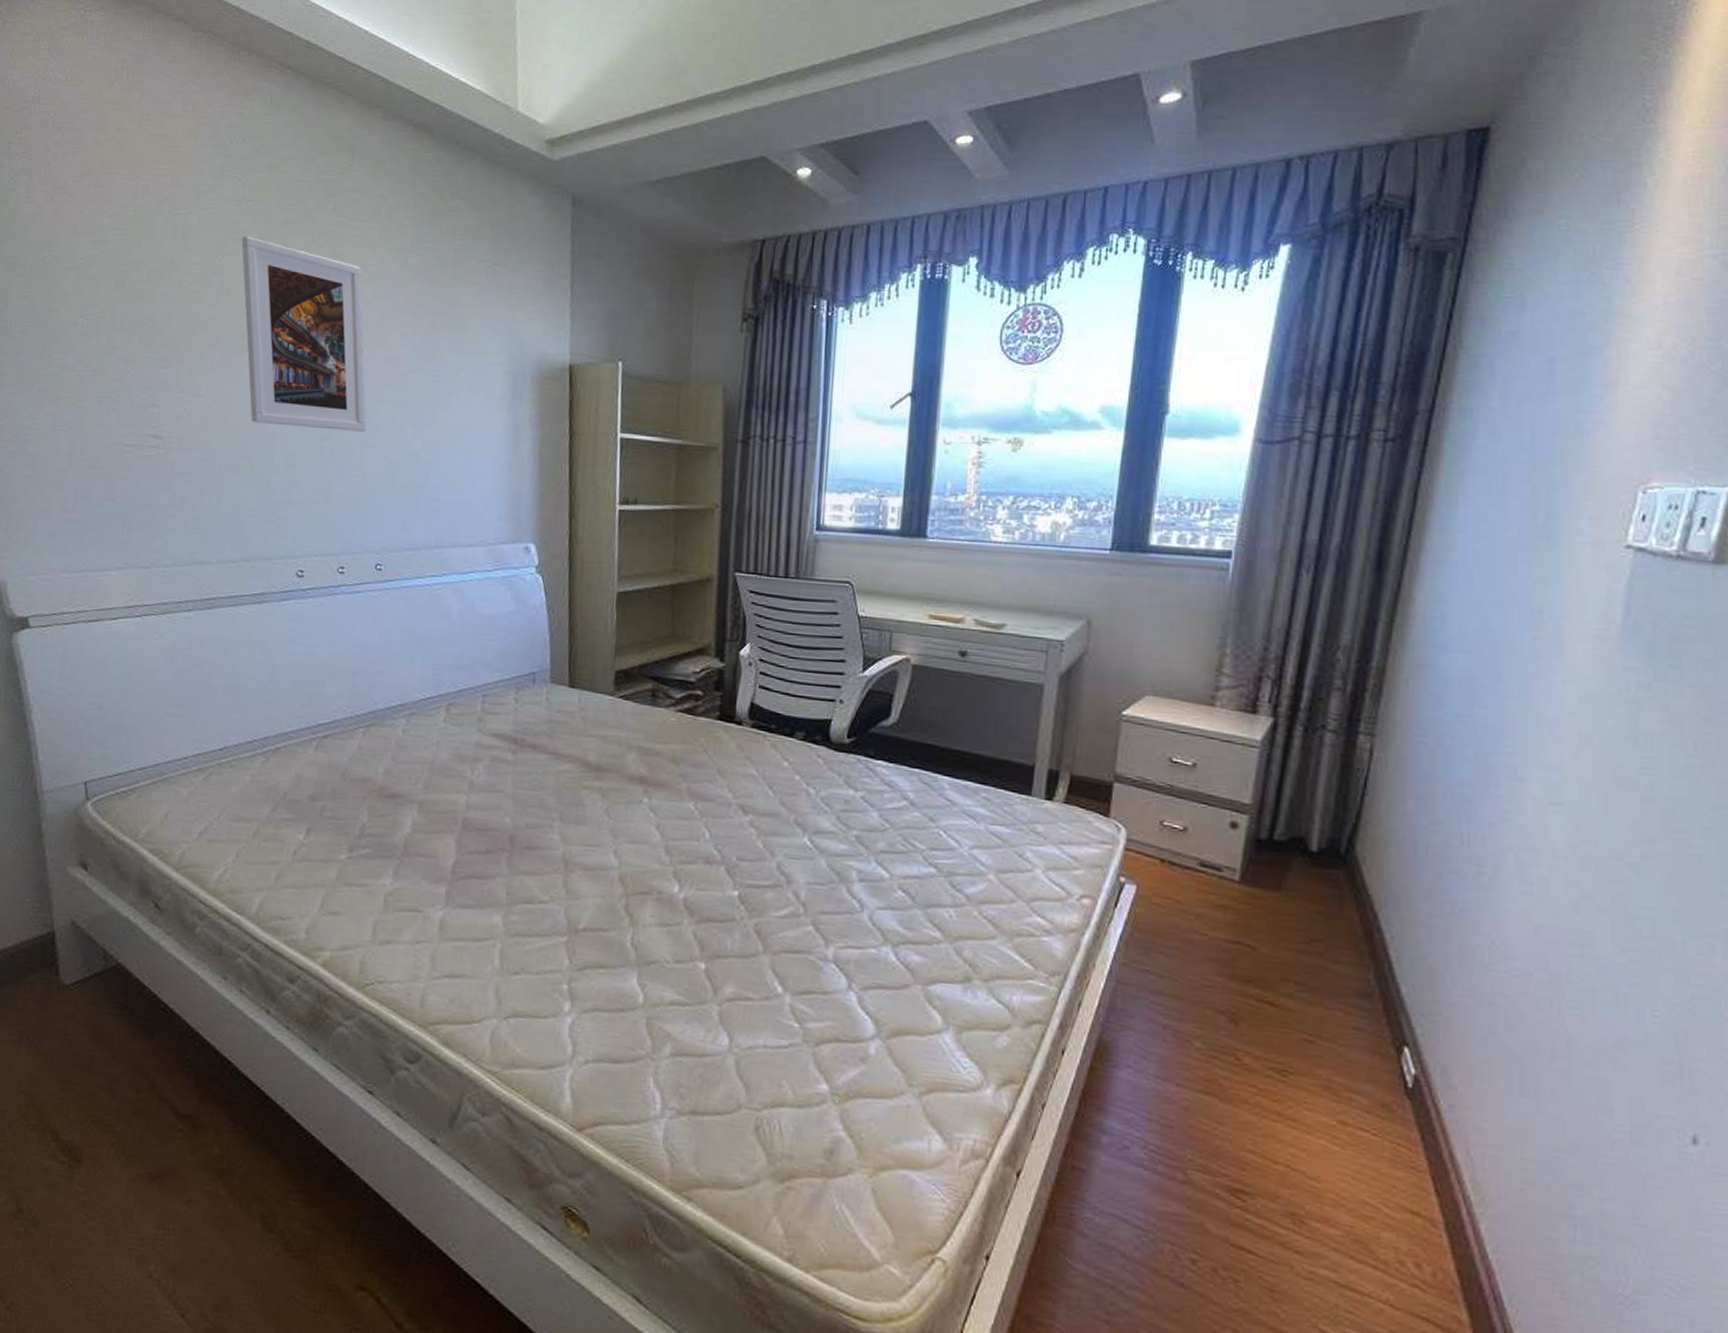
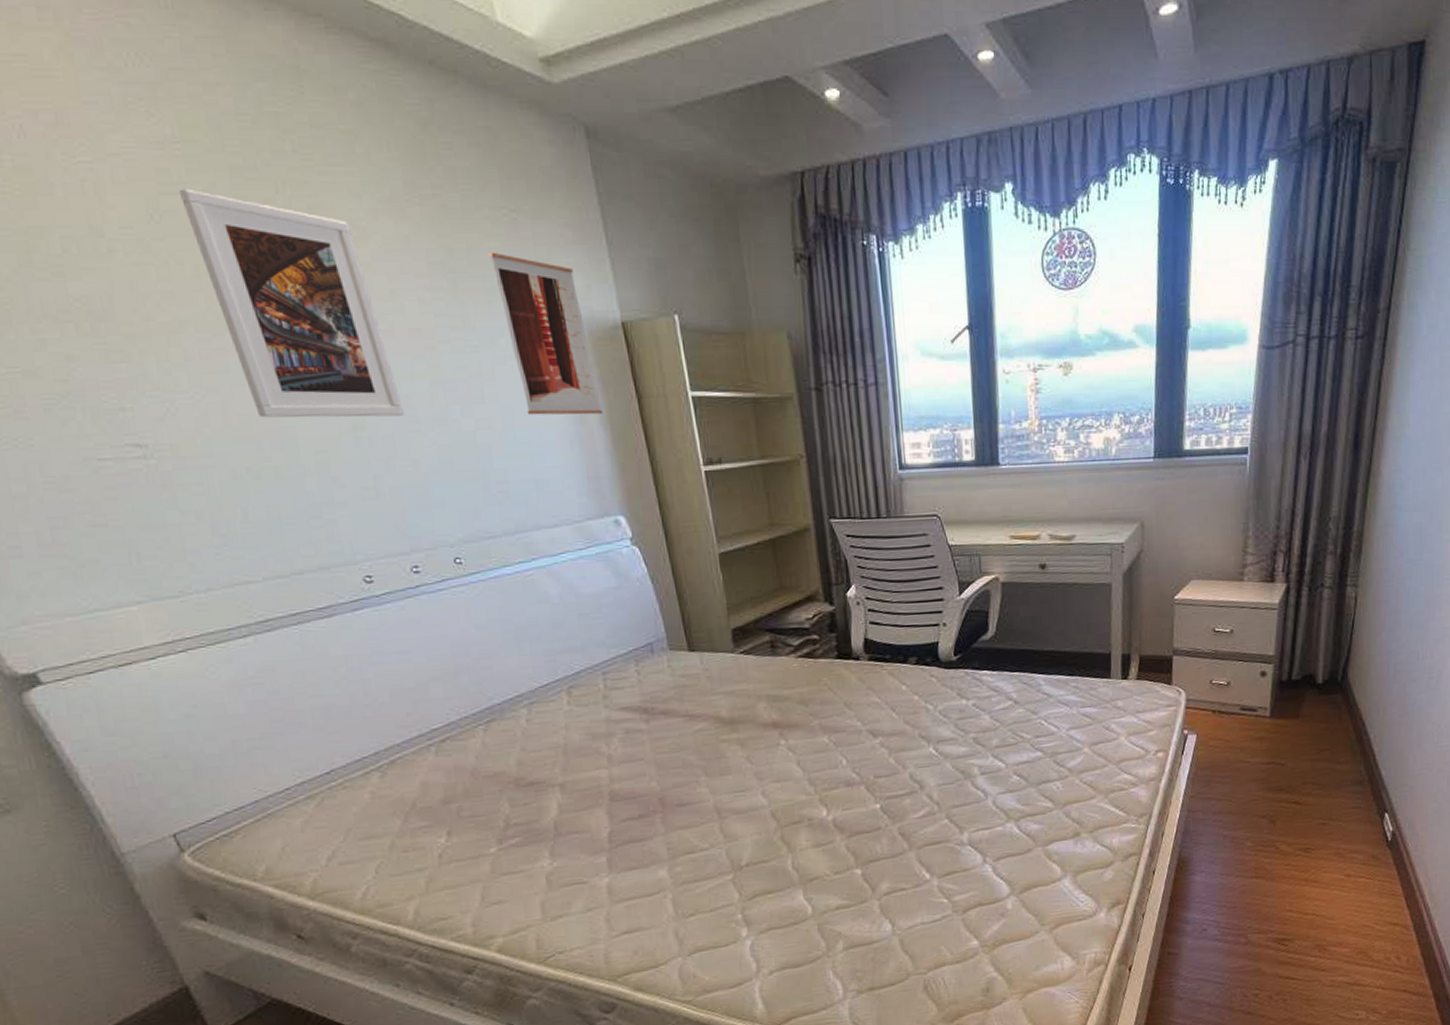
wall art: none [467,297,536,447] -> present [489,252,604,416]

